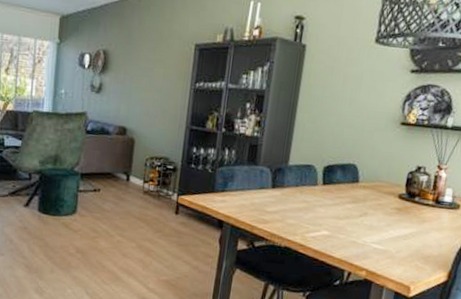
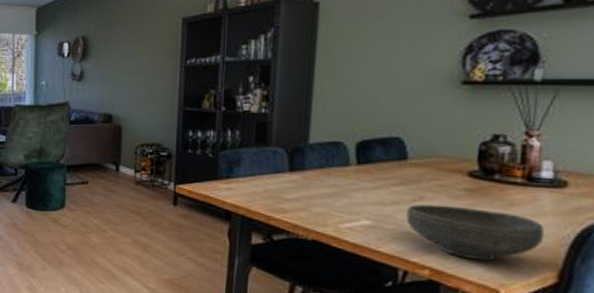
bowl: none [353,219,443,264] -> present [406,204,545,261]

